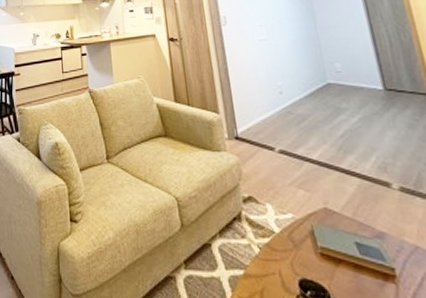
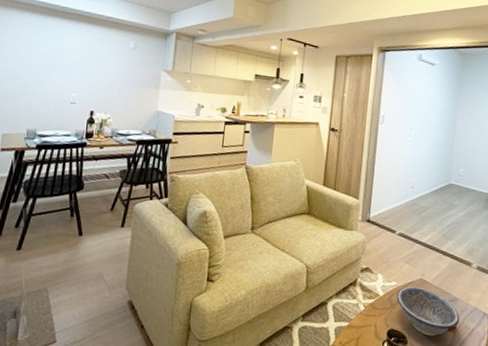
decorative bowl: none [297,218,399,289] -> present [396,286,460,336]

